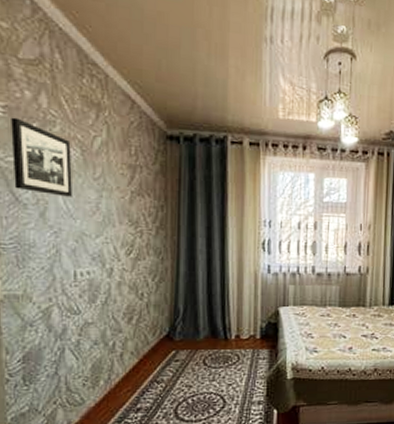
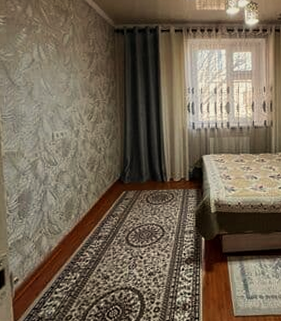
picture frame: present [11,117,72,197] -> none [9,25,50,79]

